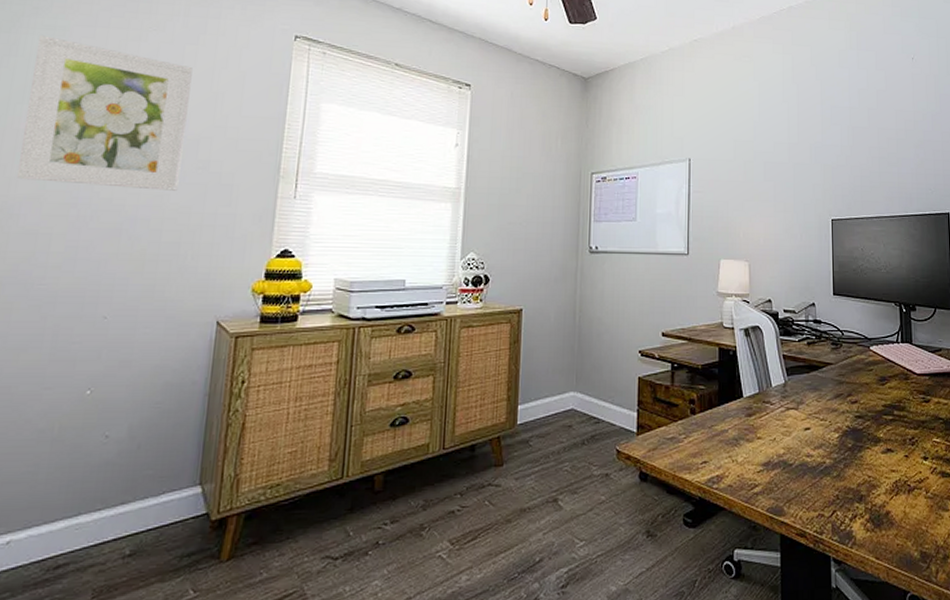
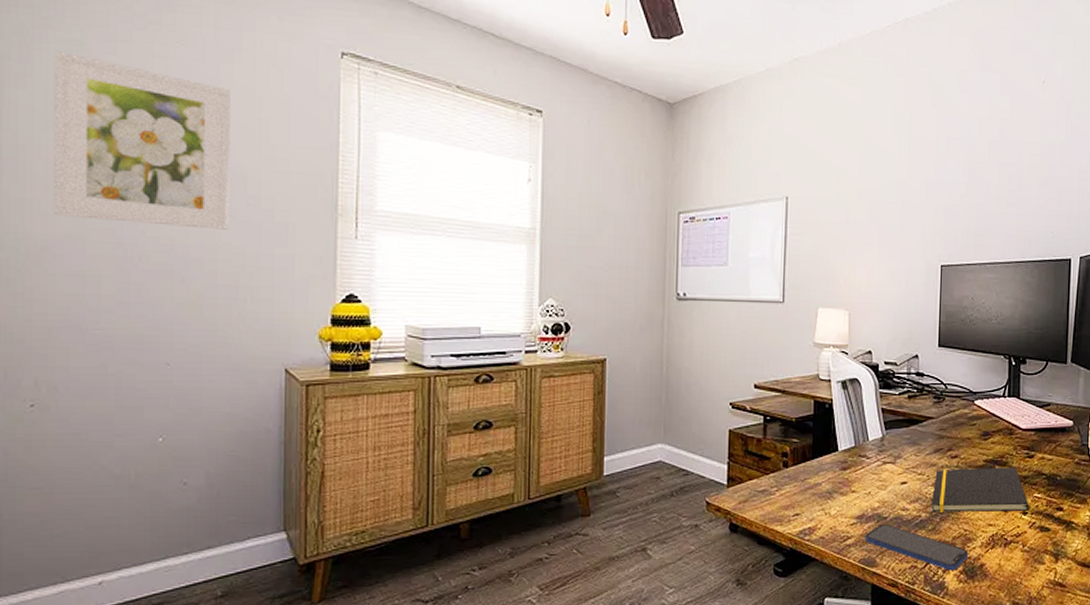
smartphone: none [772,471,873,519] -> present [865,525,968,571]
notepad: none [835,411,930,459] -> present [932,467,1030,513]

